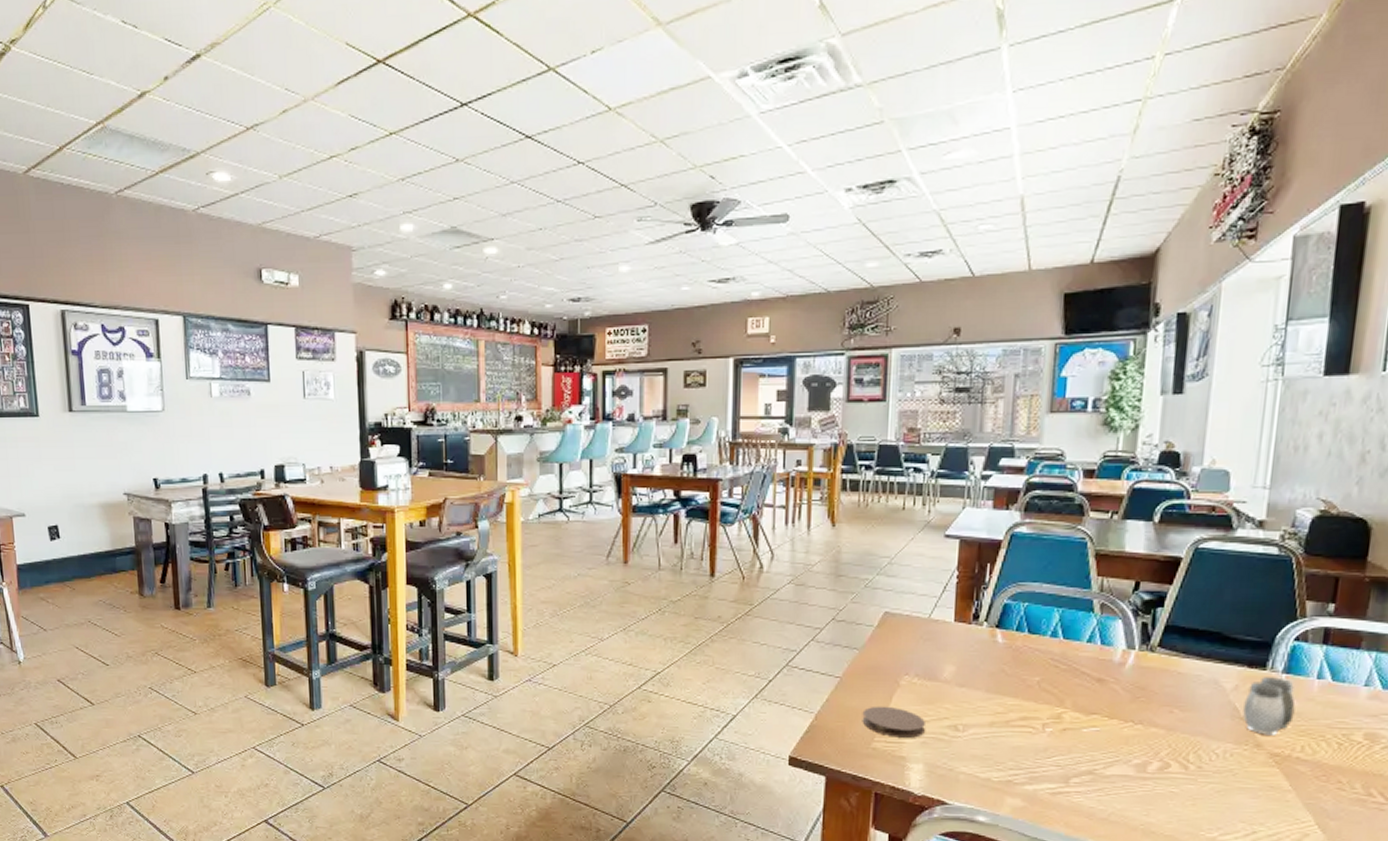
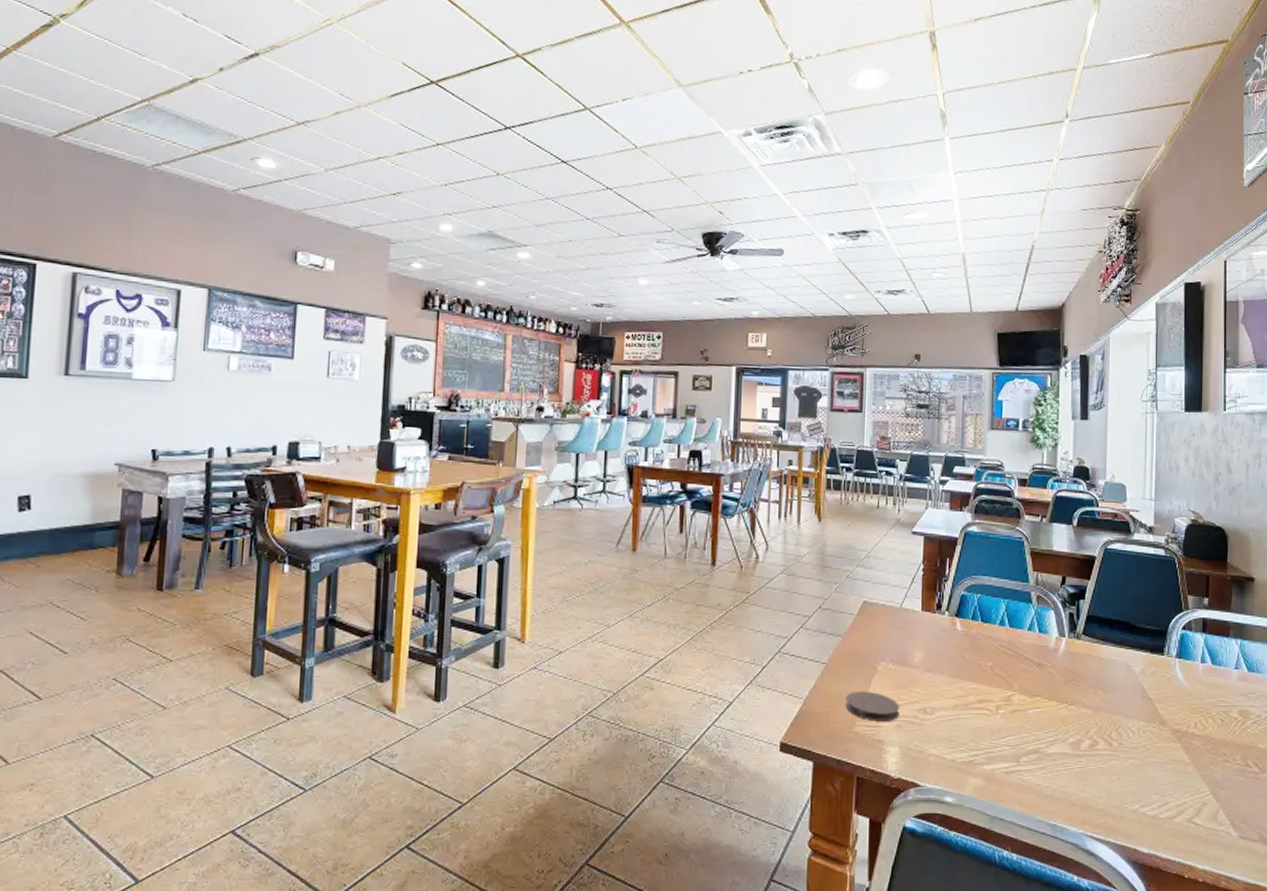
salt and pepper shaker: present [1243,677,1296,735] -> none [1150,661,1187,713]

